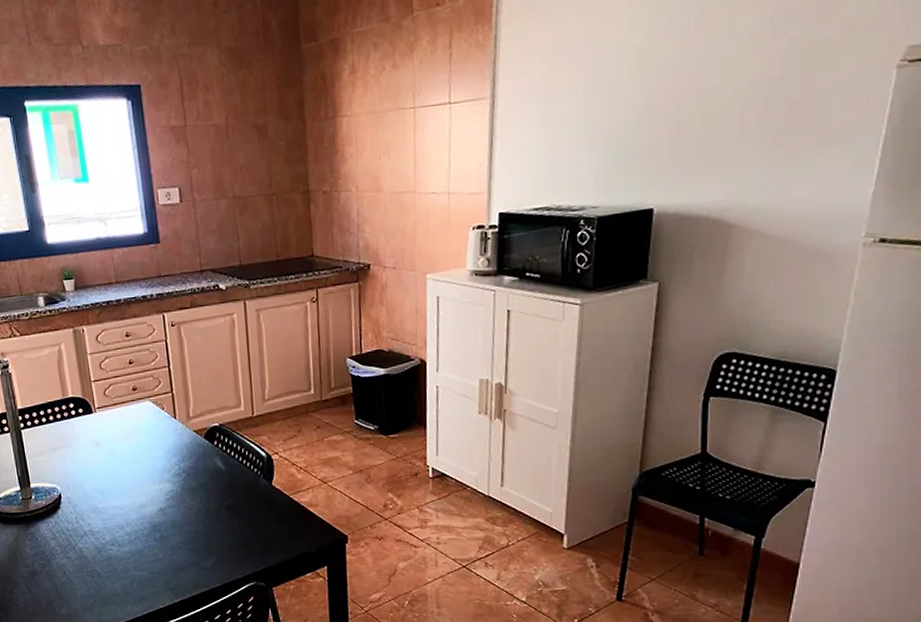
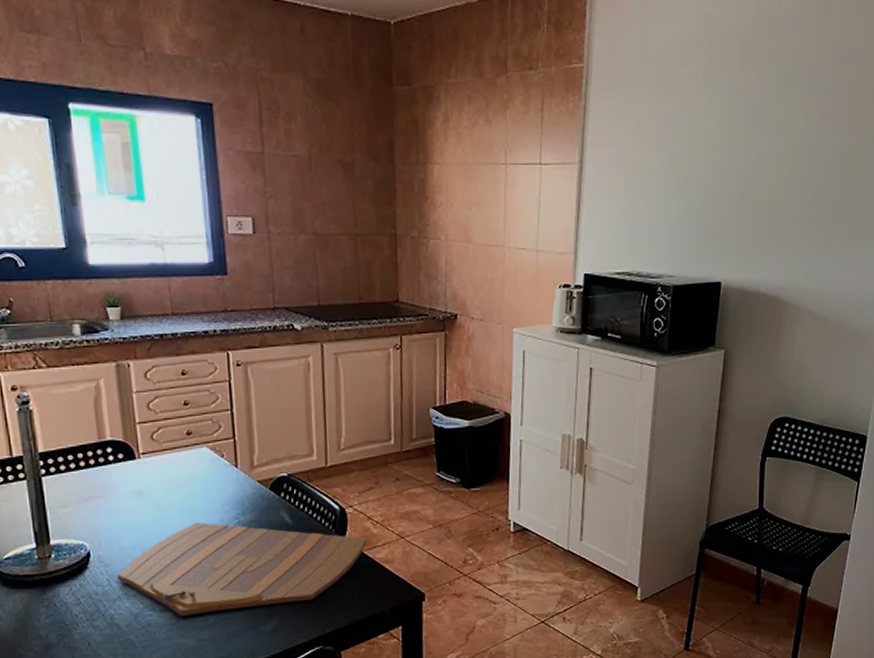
cutting board: none [83,468,293,551] -> present [117,522,367,616]

